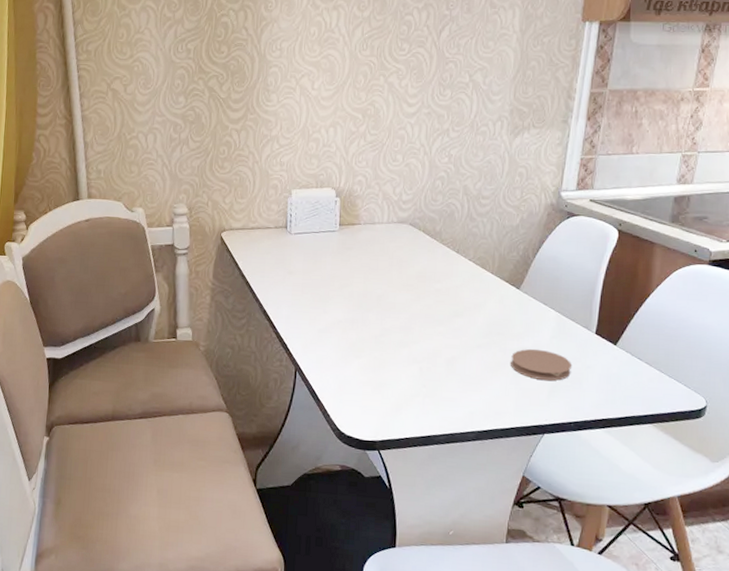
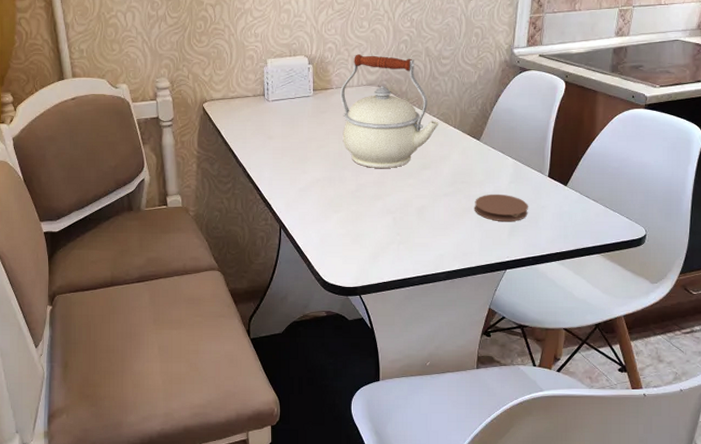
kettle: none [368,189,476,314] -> present [340,54,440,168]

